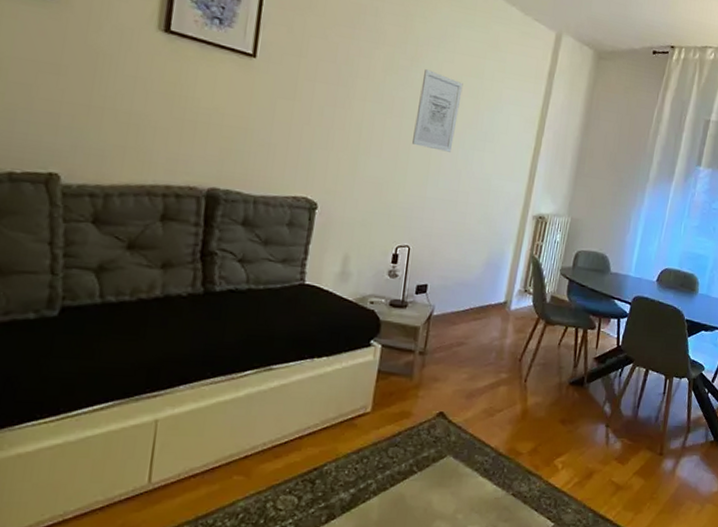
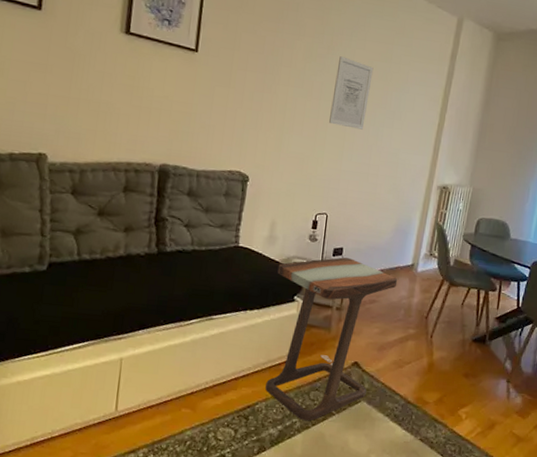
side table: none [335,295,489,482] -> present [265,257,398,421]

